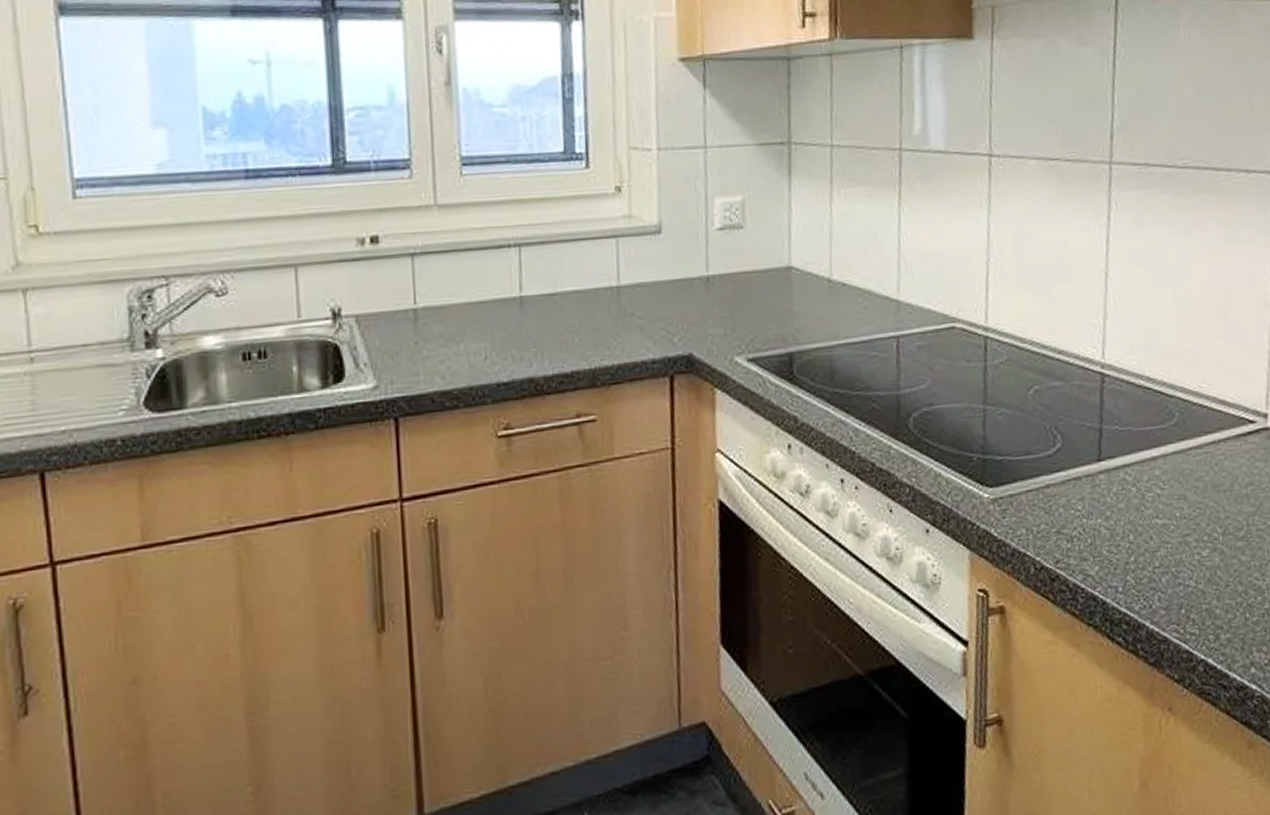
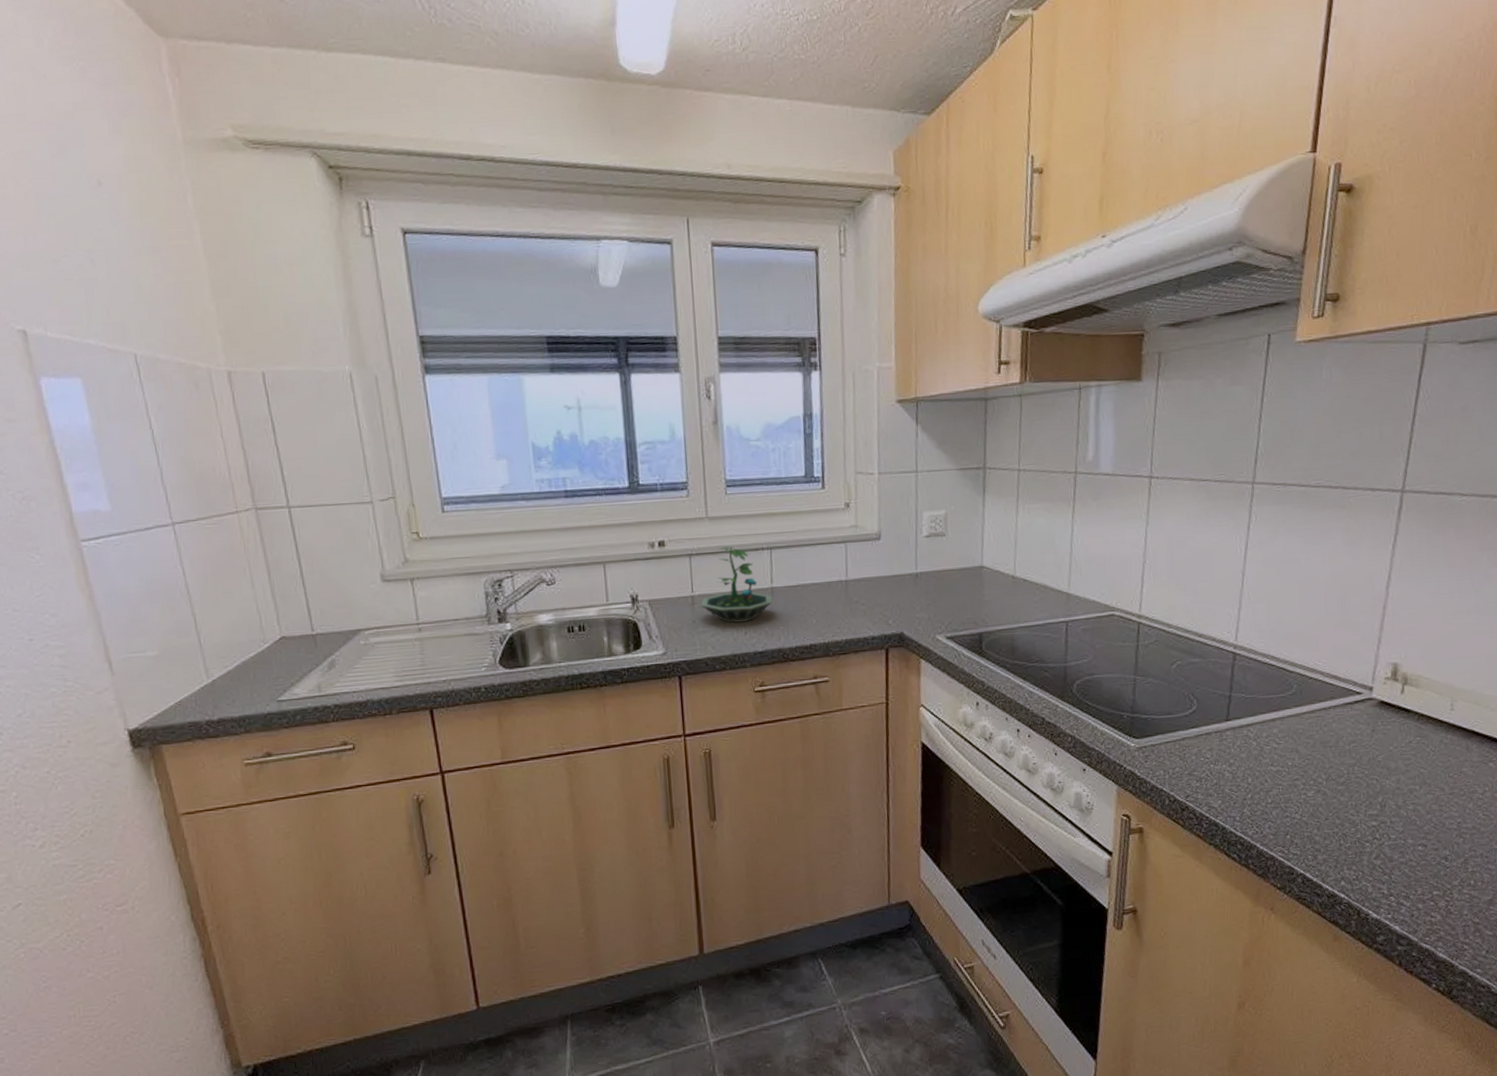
terrarium: none [426,243,522,345] -> present [700,546,773,623]

